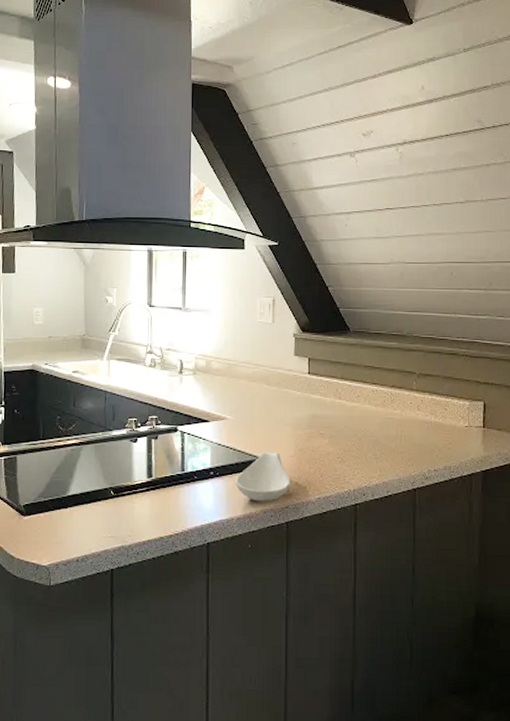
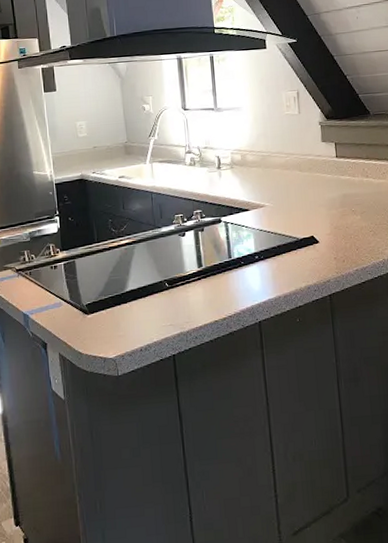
spoon rest: present [235,451,290,502] -> none [278,232,330,279]

